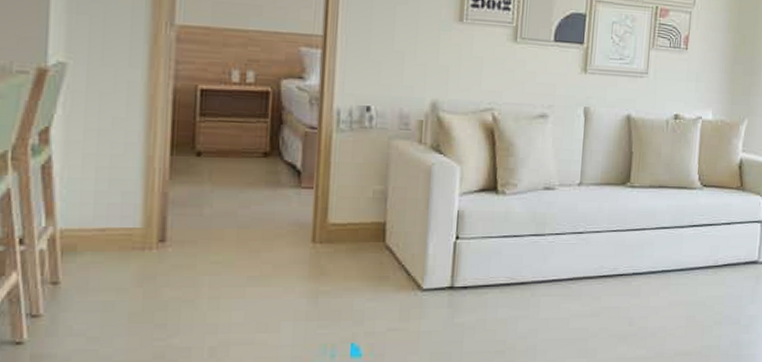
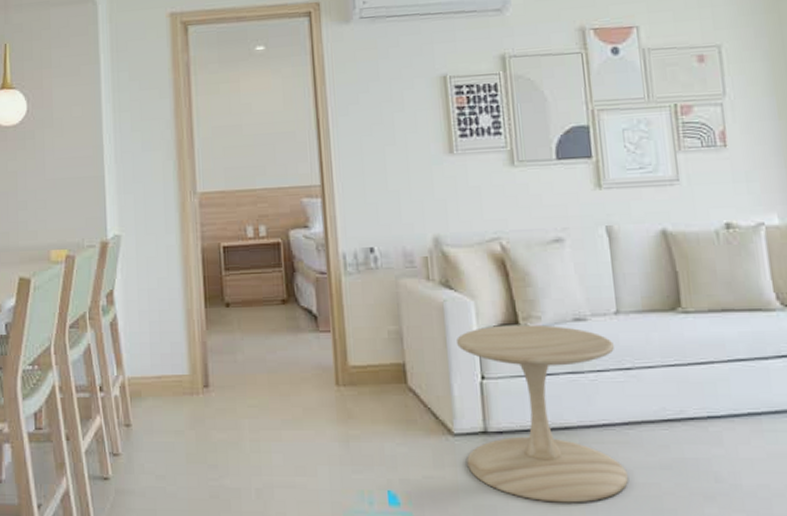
side table: none [431,190,573,348] -> present [457,324,629,503]

